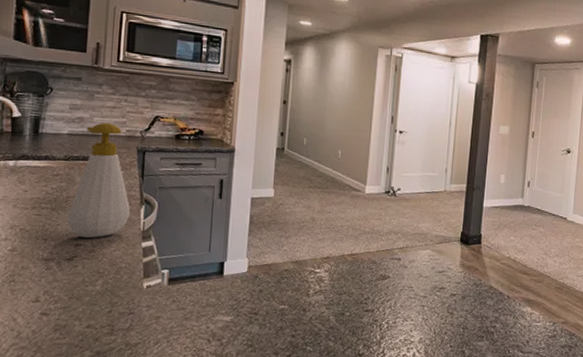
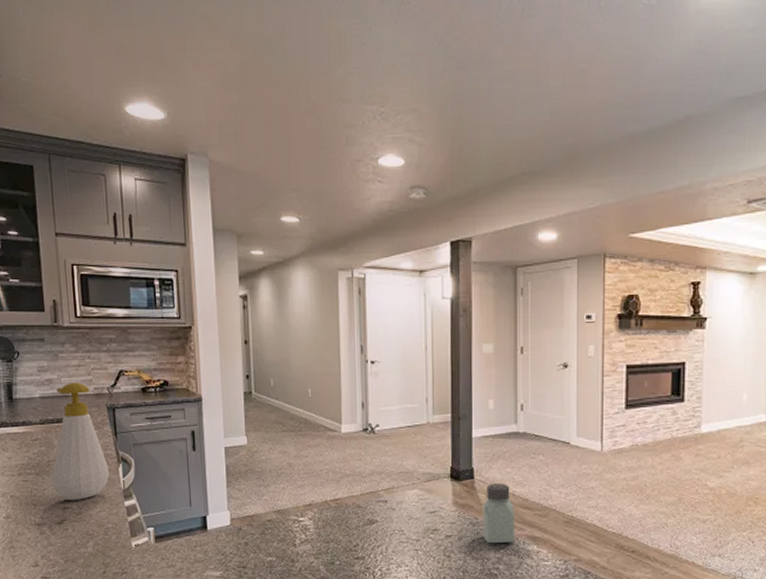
saltshaker: none [484,249,514,304] -> present [483,483,514,544]

